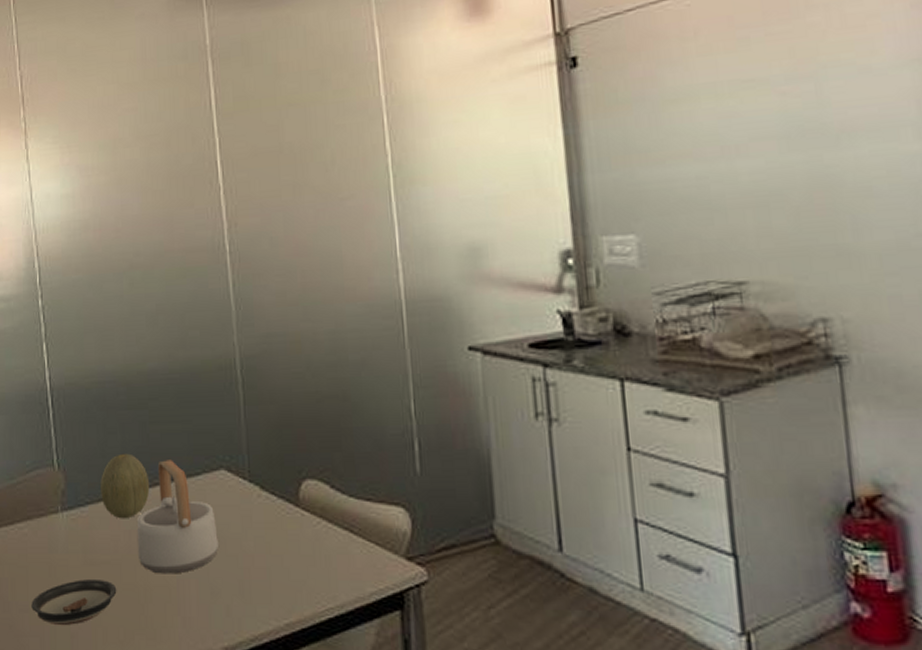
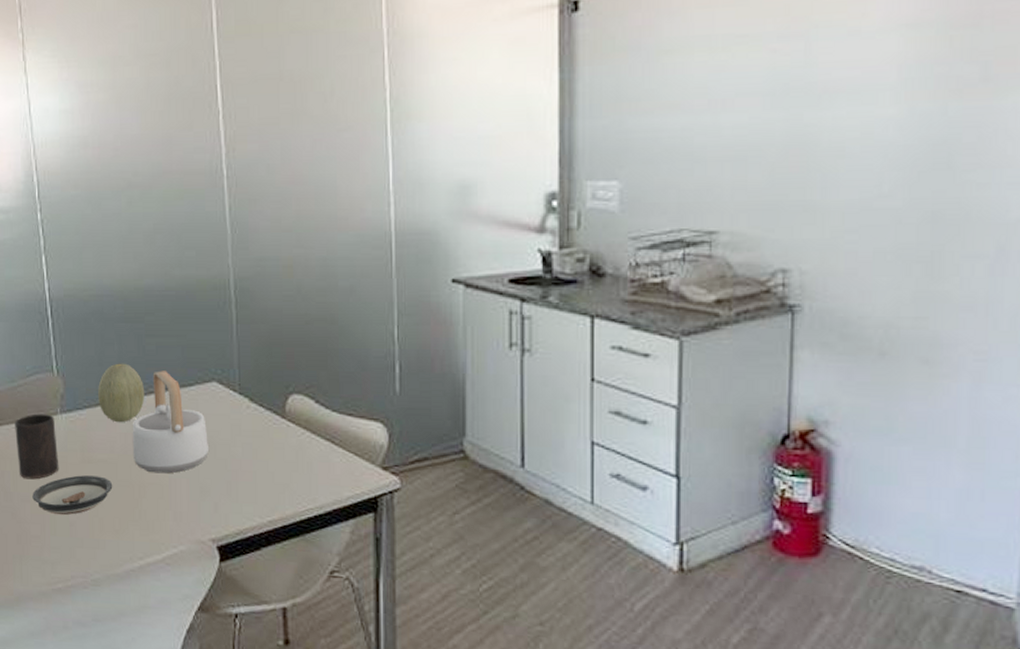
cup: none [13,512,60,587] -> present [15,413,59,480]

